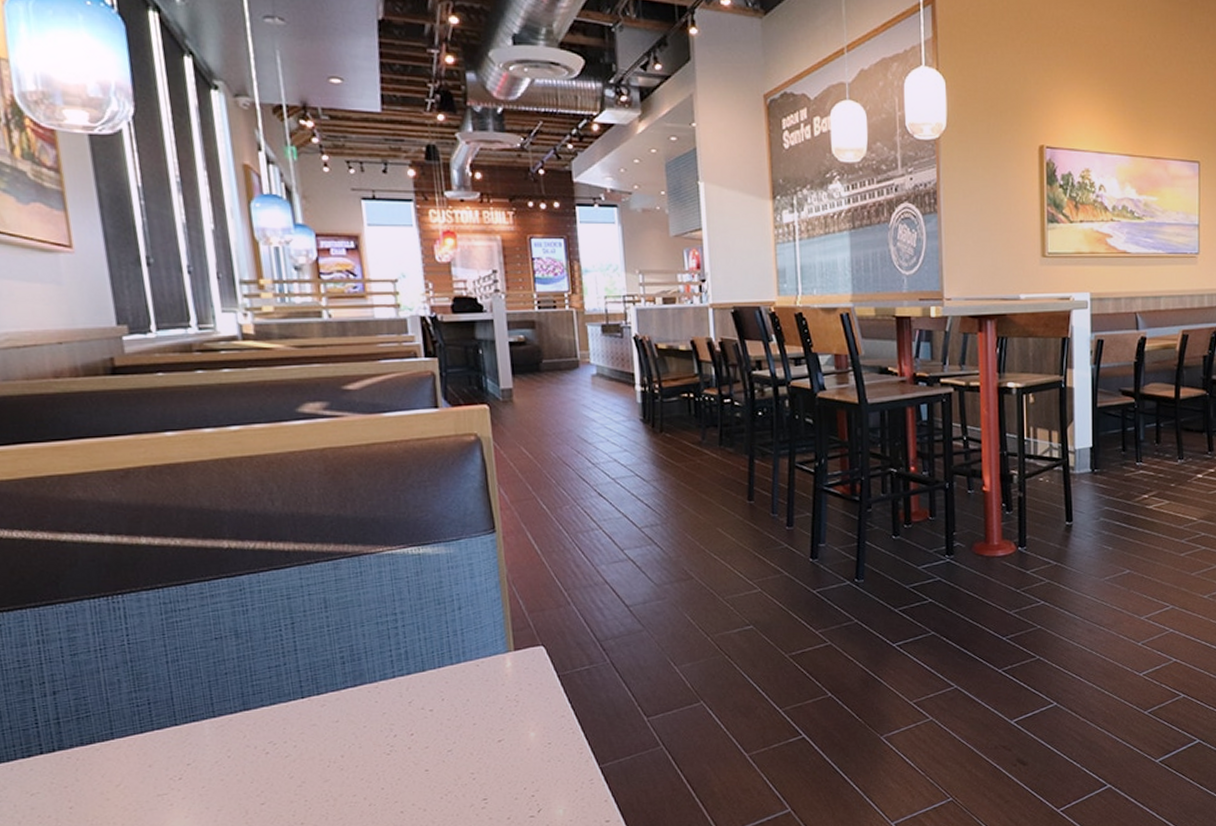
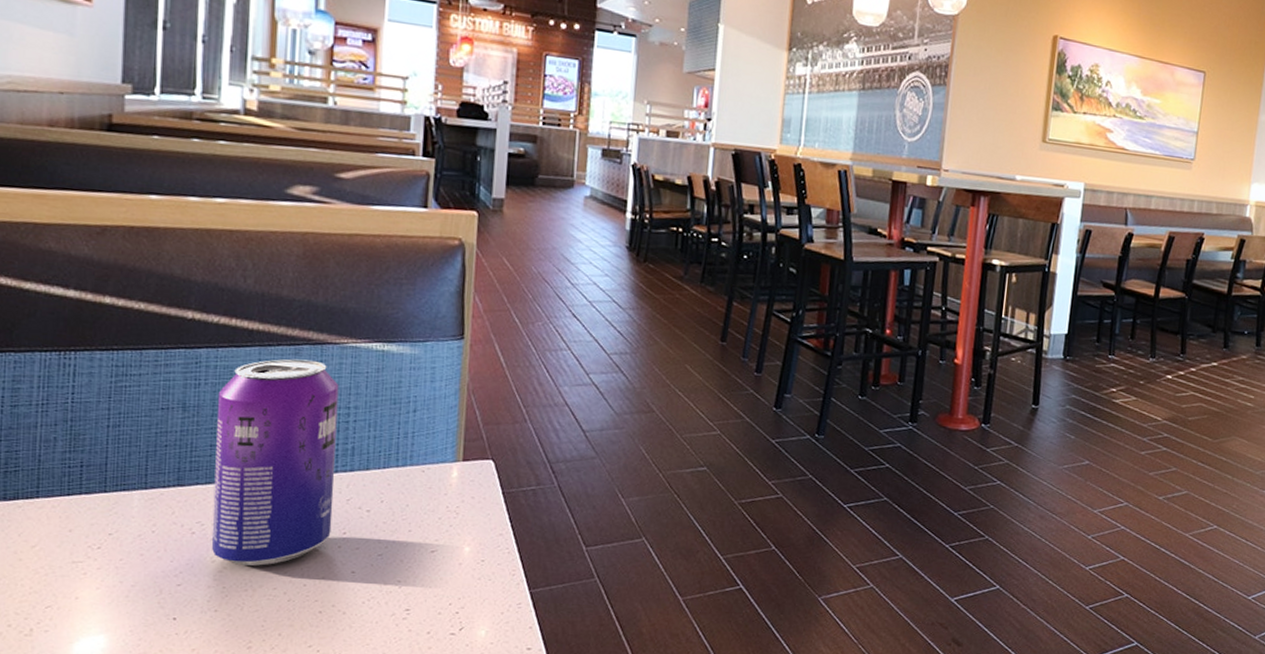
beverage can: none [266,572,399,778] -> present [211,359,339,566]

